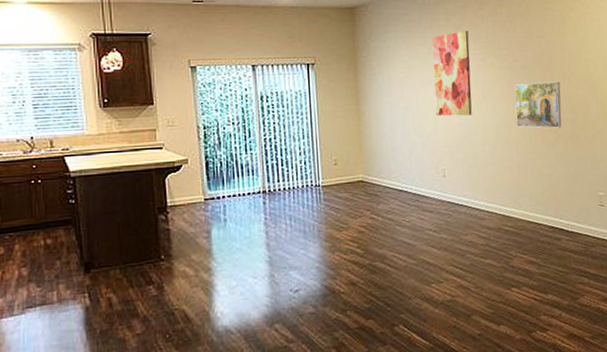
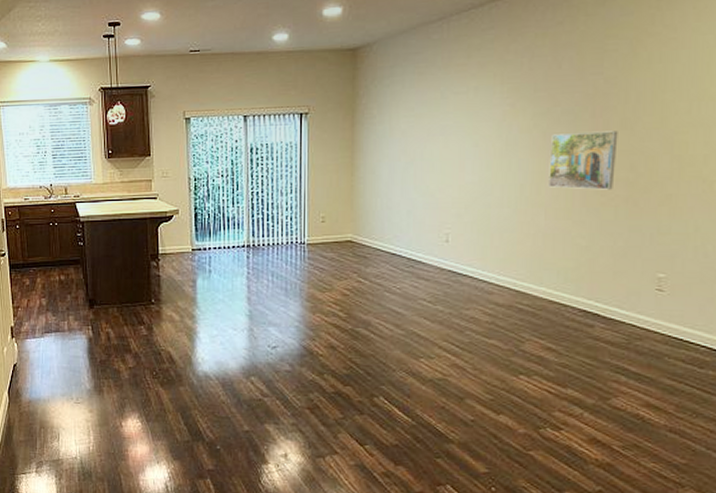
wall art: present [432,31,472,116] -> none [444,69,495,173]

